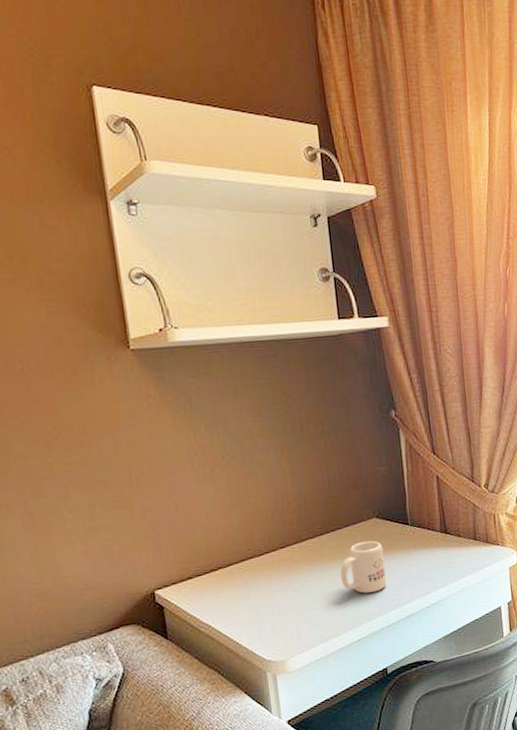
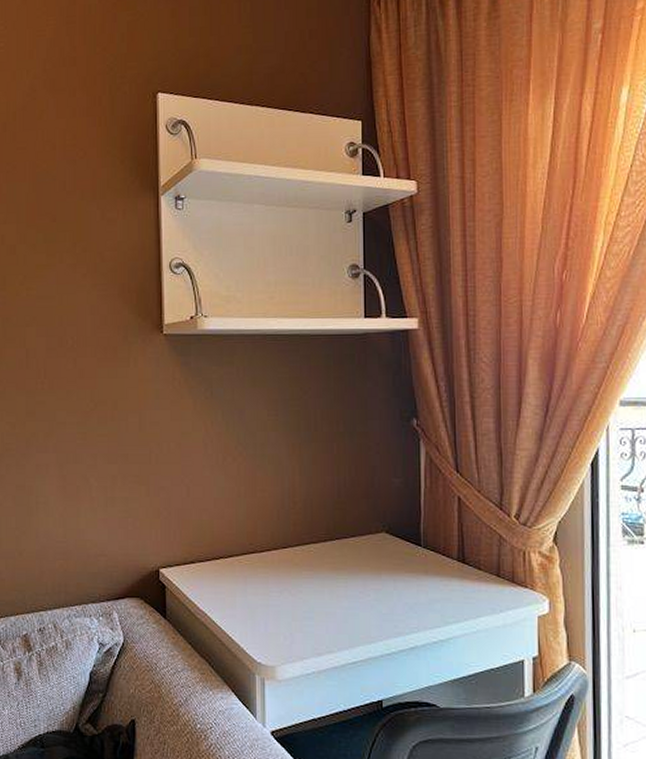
mug: present [340,540,387,594] -> none [340,556,391,613]

